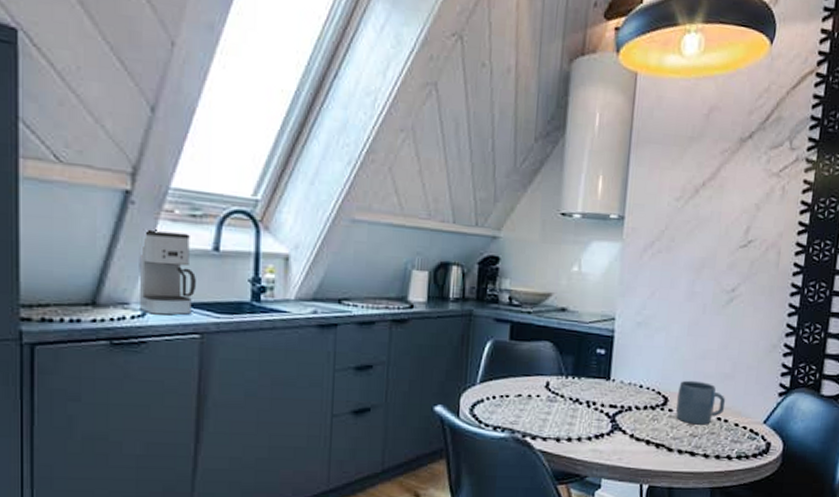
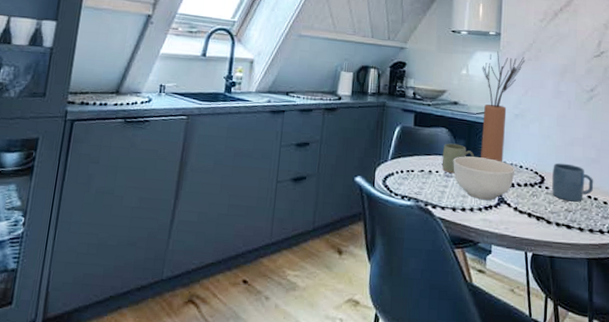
coffee maker: present [139,231,196,316] -> none [148,42,188,102]
mug: none [544,360,585,397] -> present [441,143,474,173]
bowl: none [558,375,634,428] -> present [453,156,515,201]
vase: none [592,241,654,382] -> present [481,51,526,163]

